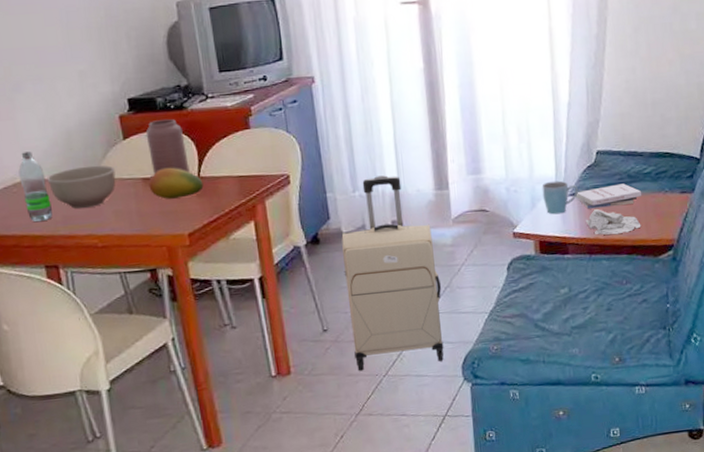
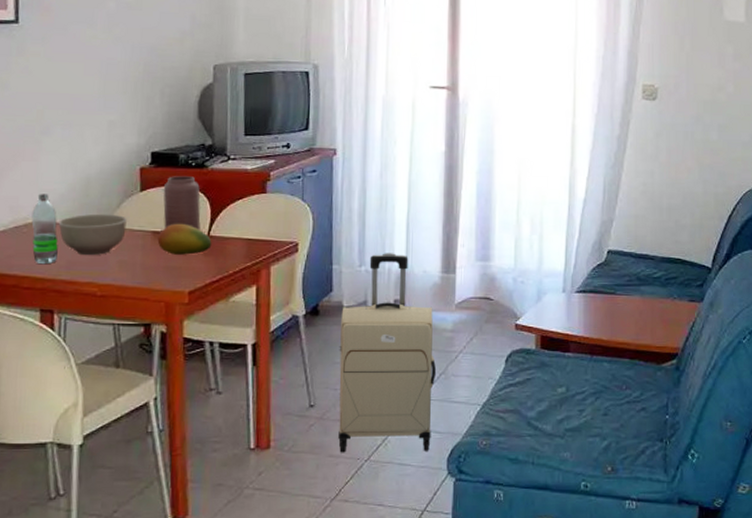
mug: present [542,180,579,215] -> none [549,276,586,310]
books: present [576,183,642,209] -> none [583,286,650,308]
tissue: present [585,209,641,236] -> none [590,309,646,337]

